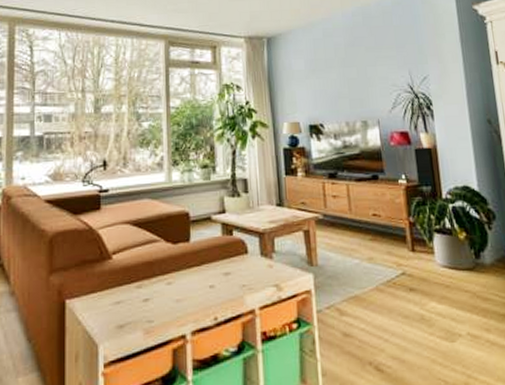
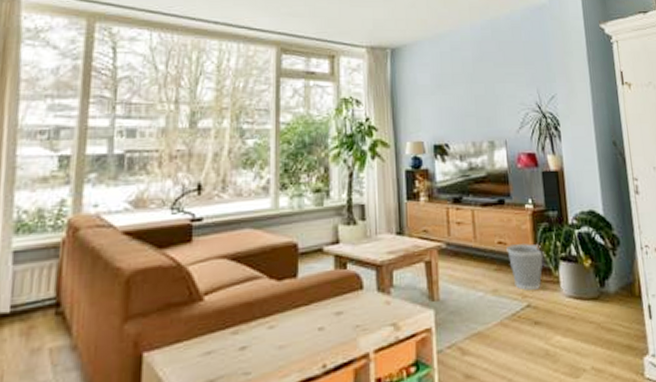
wastebasket: none [381,216,418,259] -> present [506,243,544,290]

